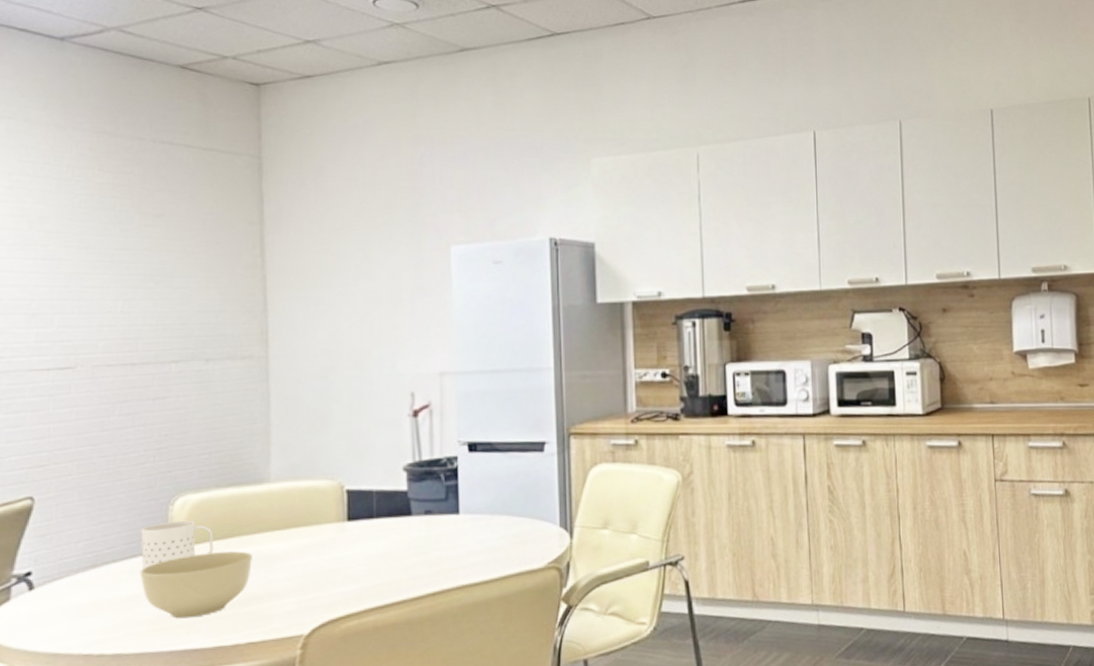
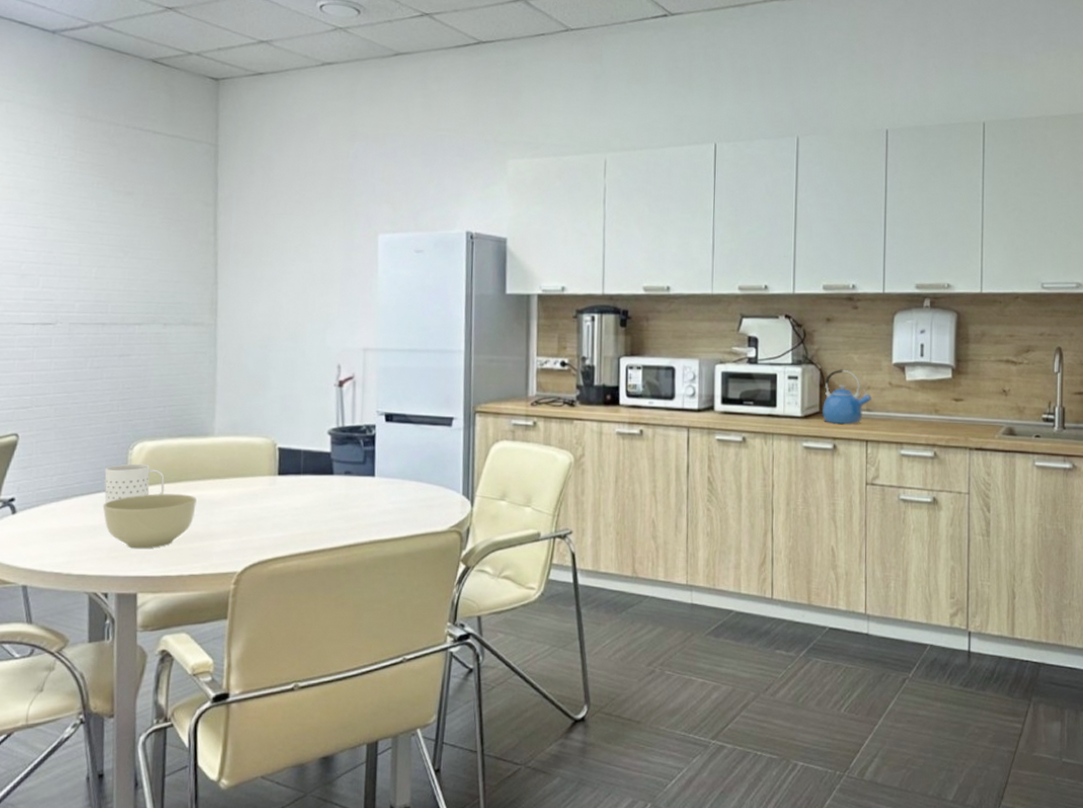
kettle: none [944,361,995,420] -> present [822,369,872,425]

